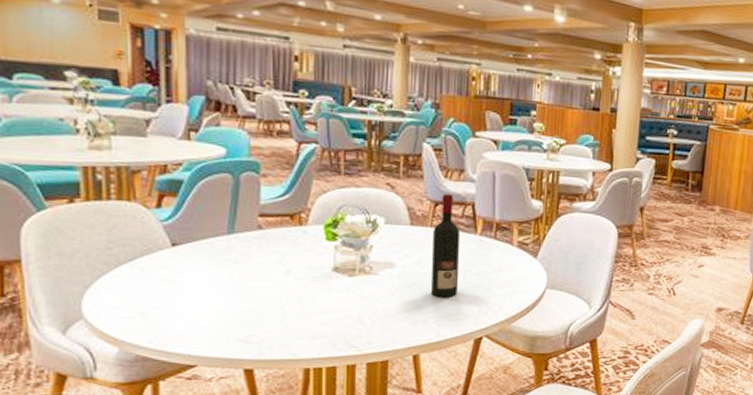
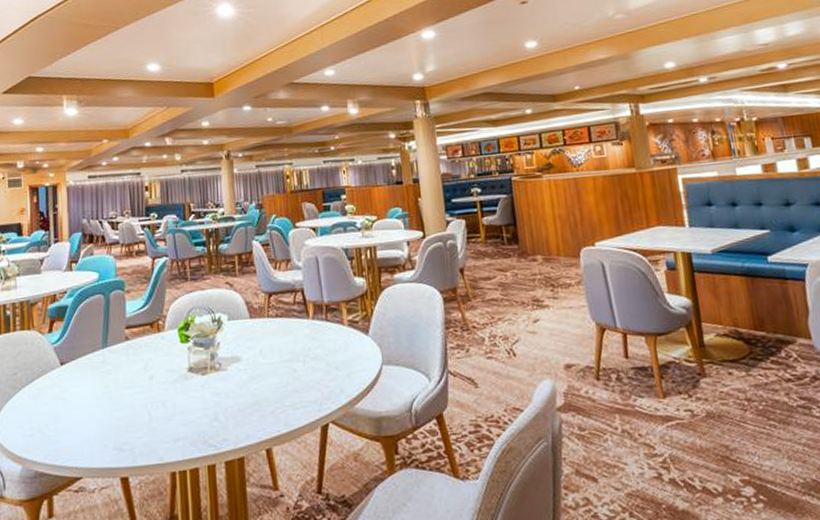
wine bottle: present [431,194,461,297] -> none [270,284,299,386]

